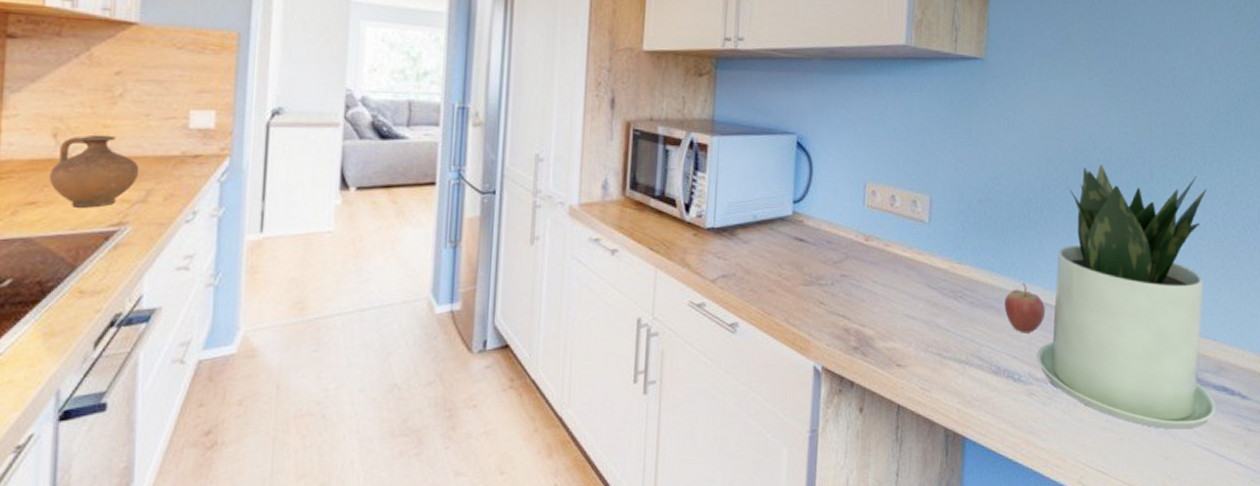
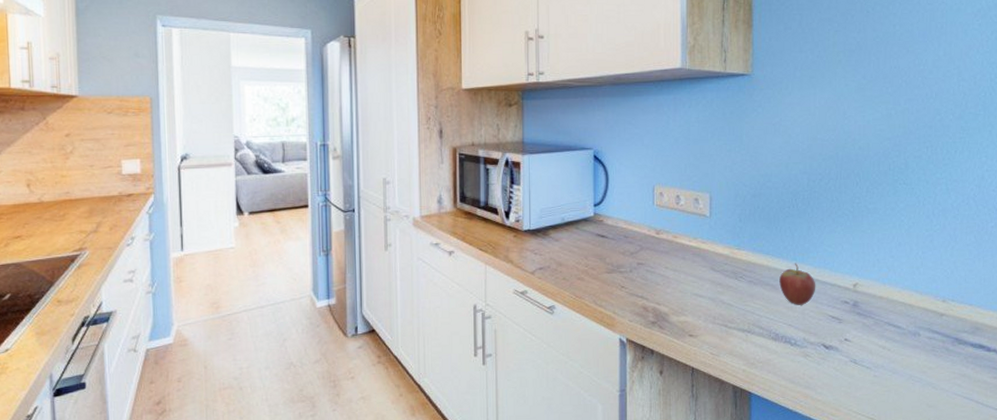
ceramic jug: present [49,134,140,208] -> none [28,183,91,239]
planter: present [1037,164,1217,430] -> none [810,159,974,382]

